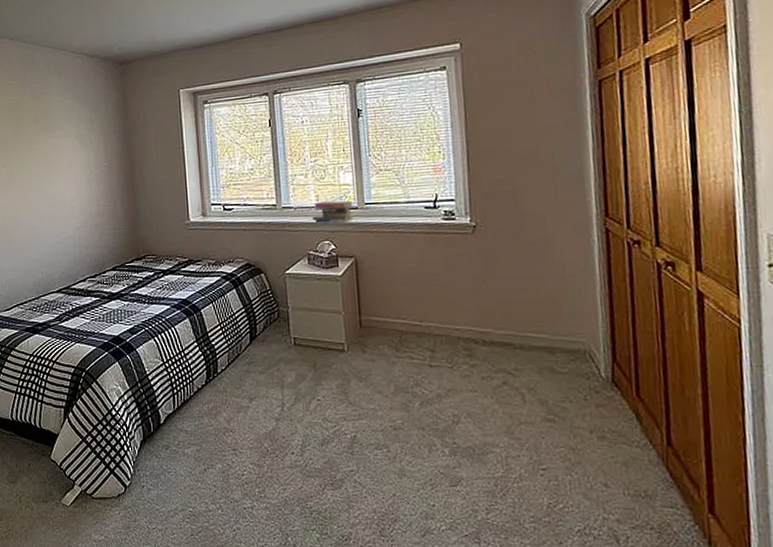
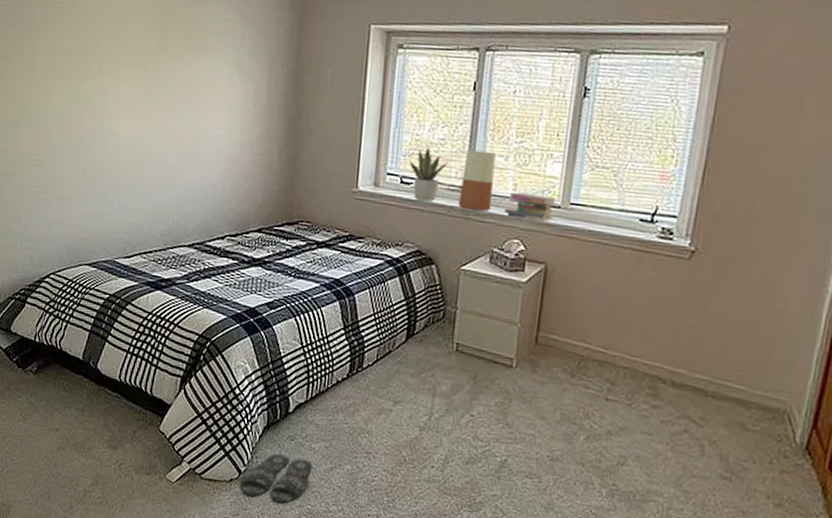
slippers: none [127,464,189,511] -> present [240,453,312,504]
potted plant: none [227,176,260,223] -> present [408,145,449,203]
vase: none [272,172,301,224] -> present [458,149,496,213]

